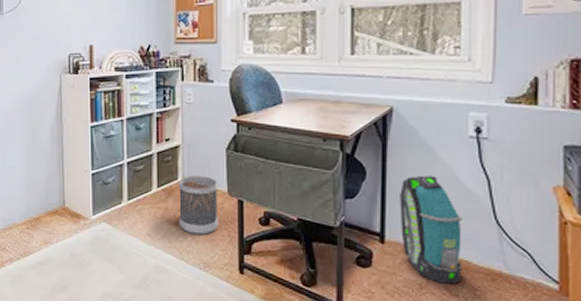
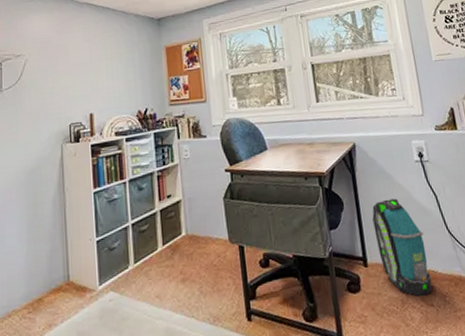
wastebasket: present [179,175,219,235] -> none [183,227,224,288]

